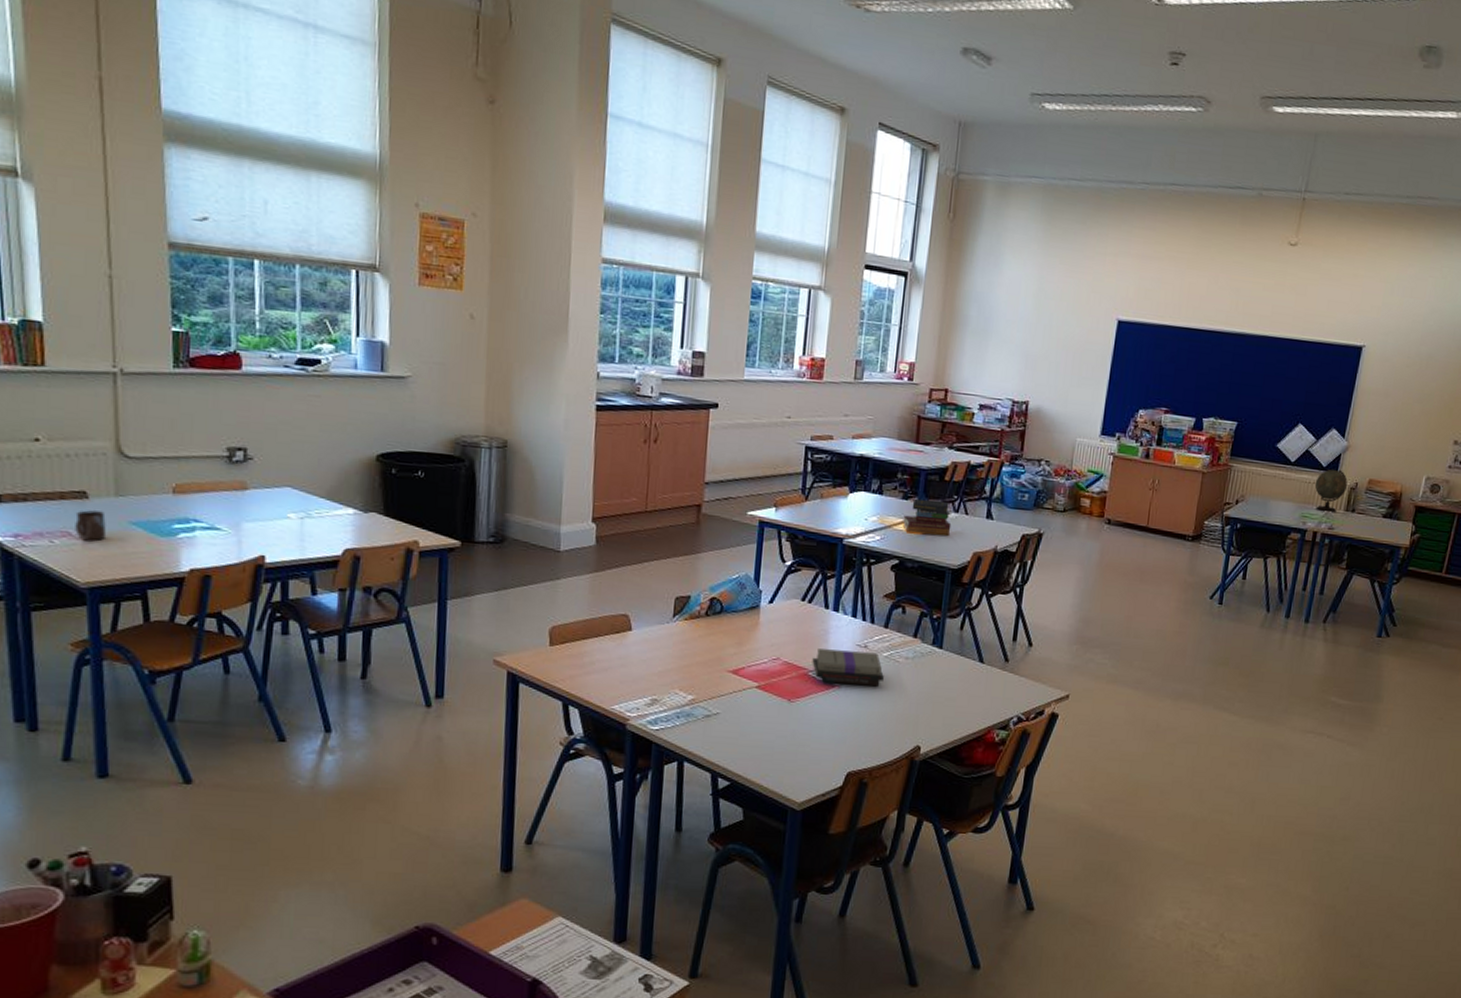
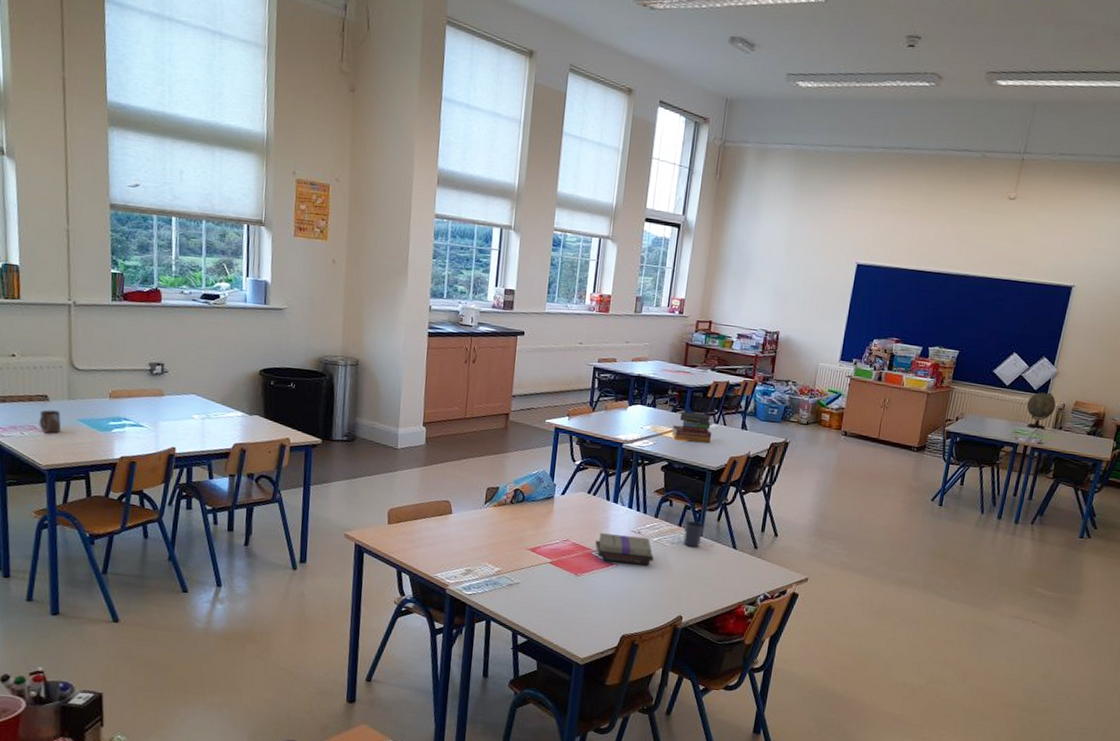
cup: none [919,630,945,663] -> present [683,521,705,547]

